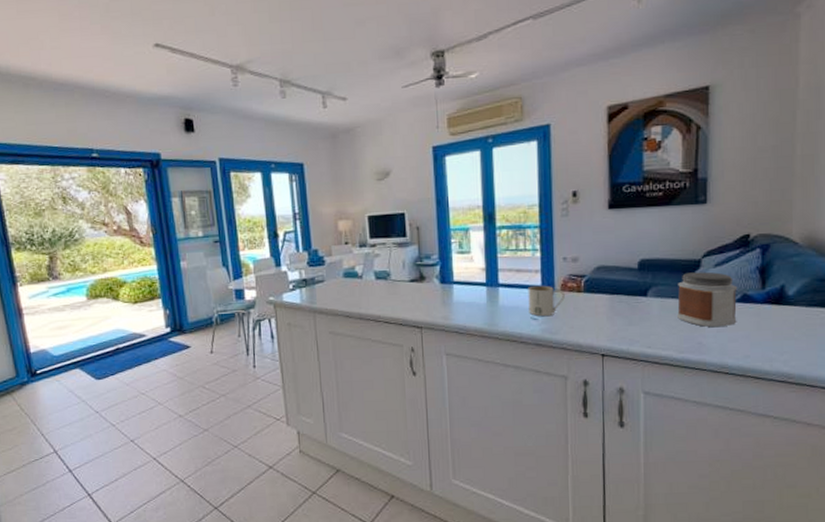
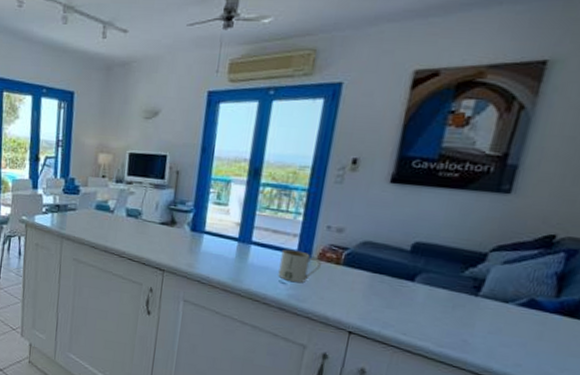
jar: present [677,272,738,327] -> none [444,264,526,330]

